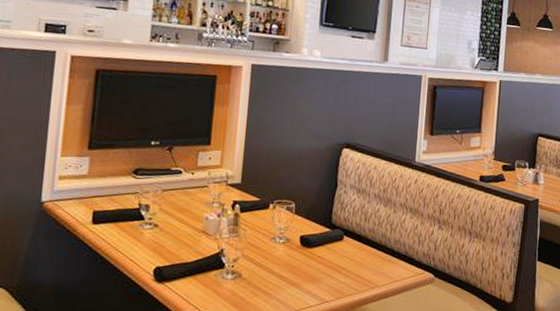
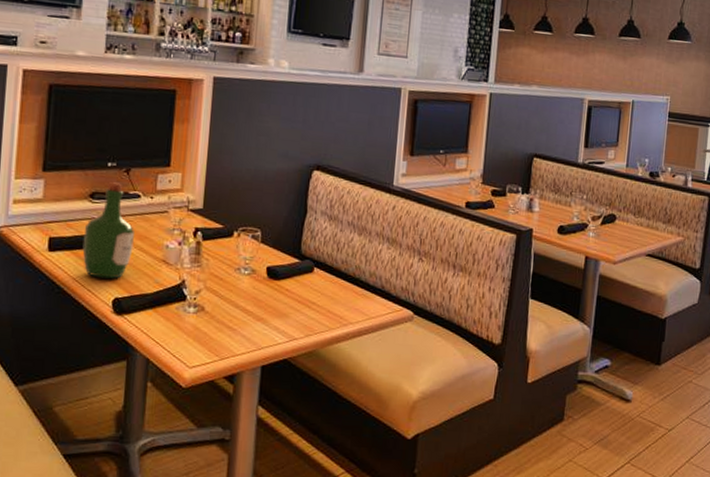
wine bottle: none [125,158,176,249] -> present [82,181,134,279]

